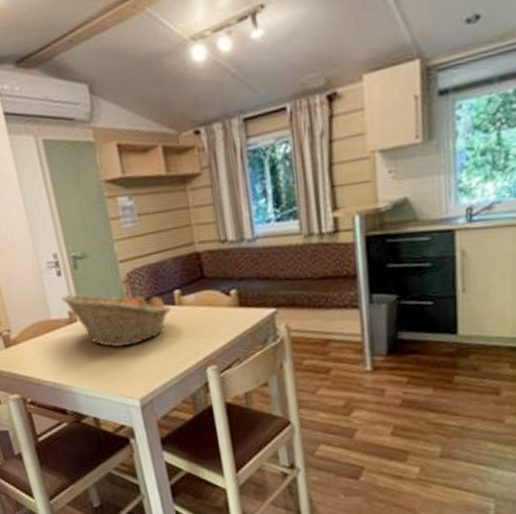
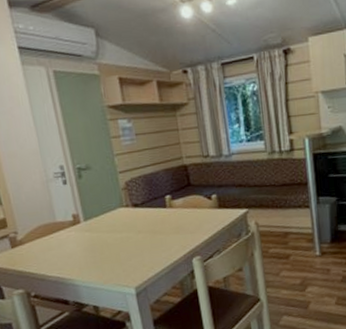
fruit basket: present [61,292,171,348] -> none [66,197,163,245]

